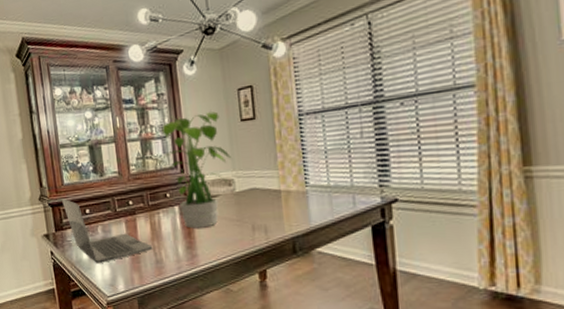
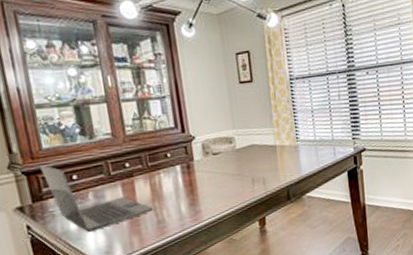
potted plant: present [155,111,231,229] -> none [154,73,231,186]

